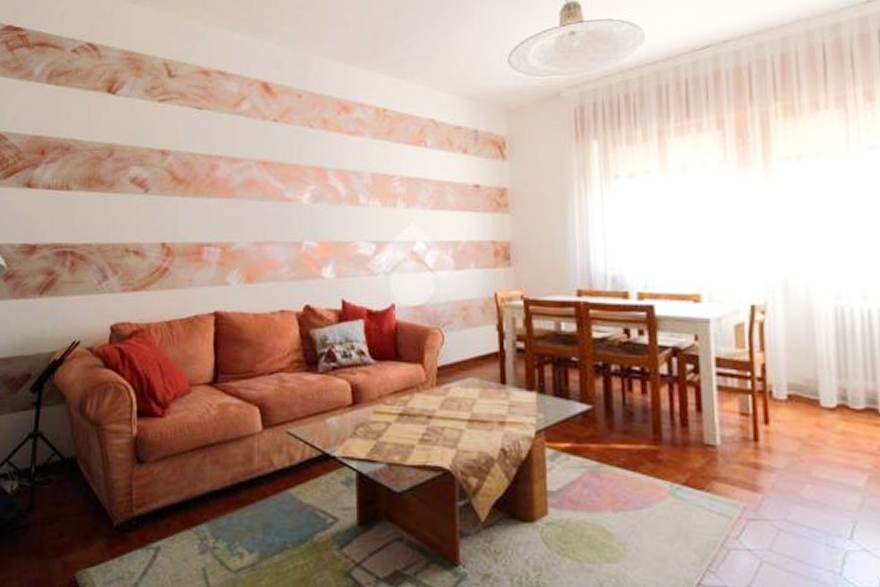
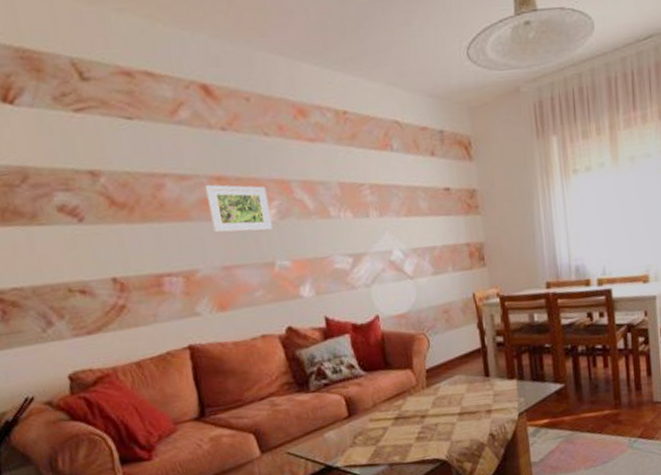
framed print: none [251,168,305,213] -> present [204,184,273,233]

